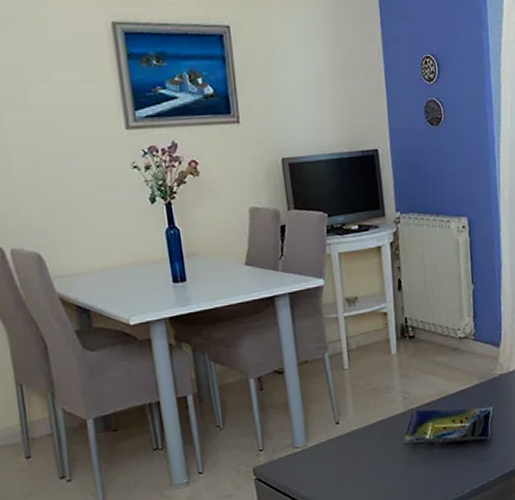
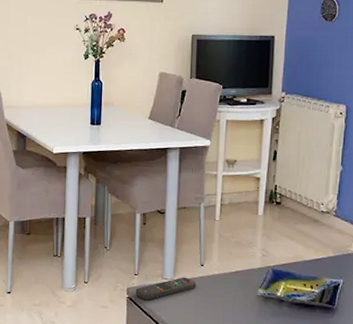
remote control: none [263,440,335,478] -> present [135,277,197,300]

